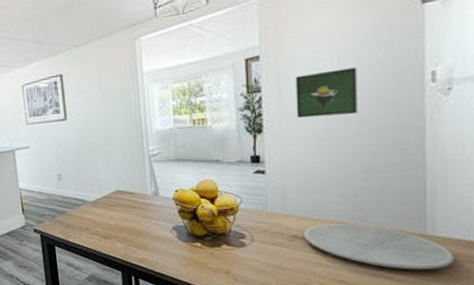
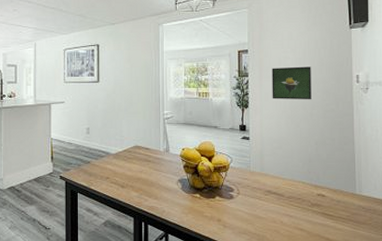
plate: present [303,223,454,270] -> none [275,183,373,221]

